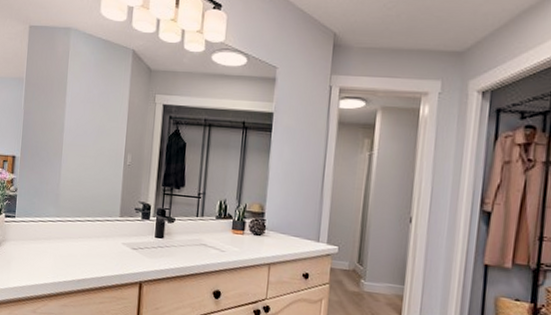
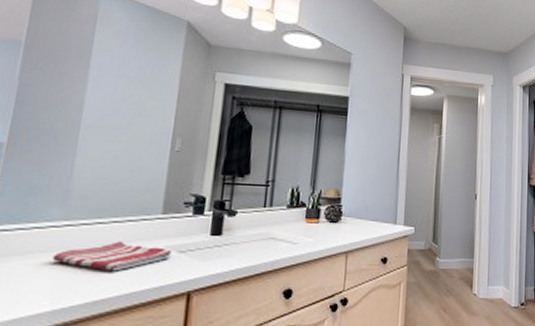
dish towel: none [51,236,127,259] -> present [52,241,172,272]

